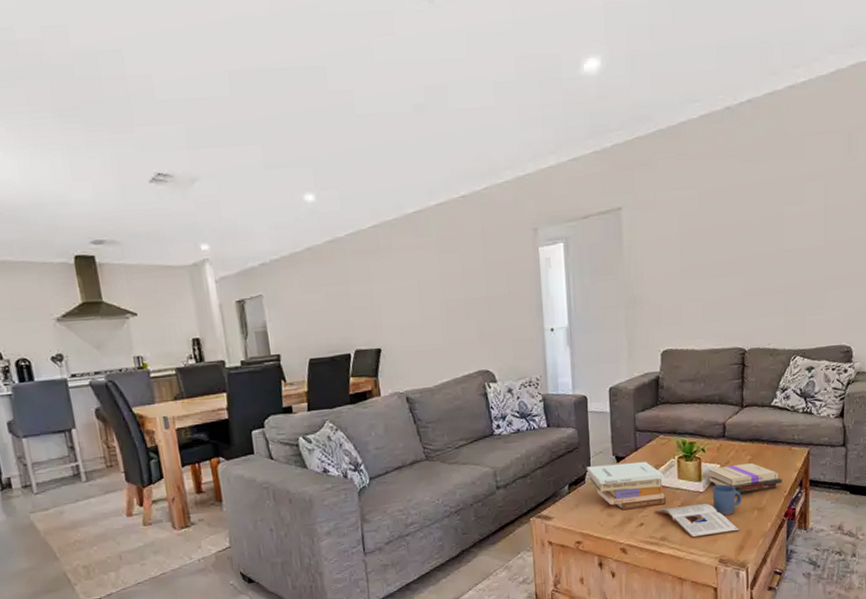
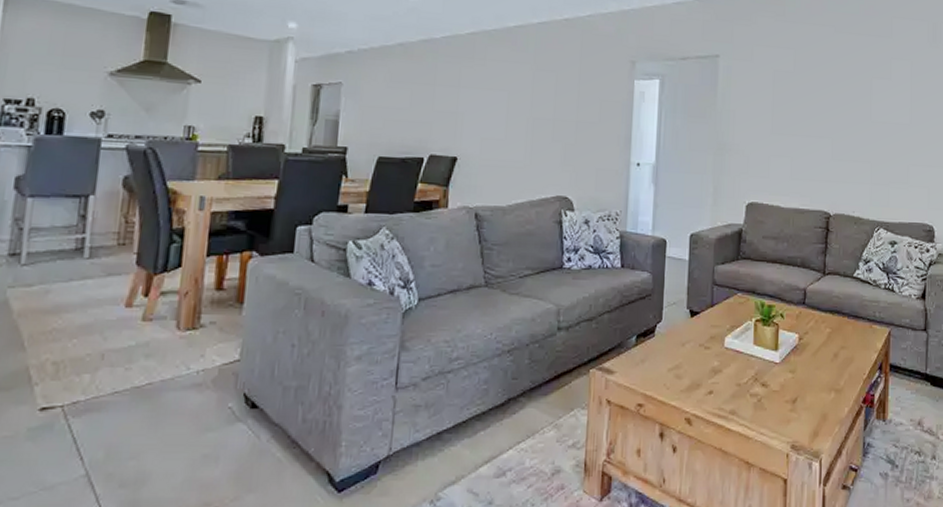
books: present [586,461,666,511] -> none [657,318,740,374]
magazine: present [655,503,740,538] -> none [726,377,815,415]
books: present [708,462,782,494] -> none [785,336,861,370]
mug: present [712,484,742,516] -> none [788,357,819,393]

